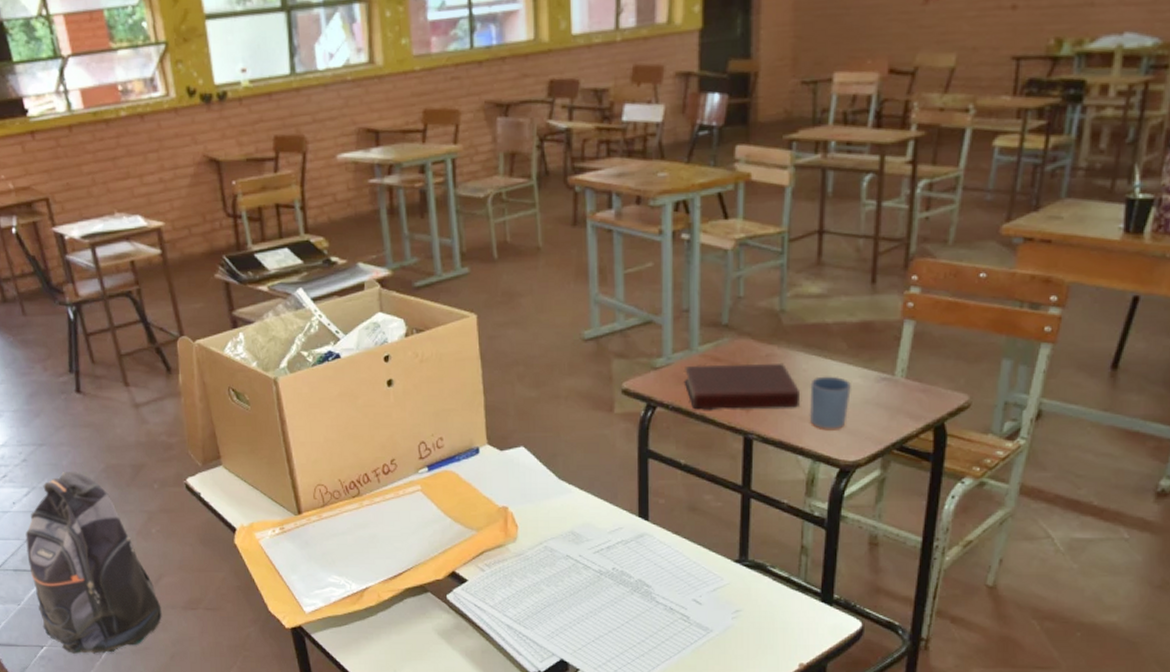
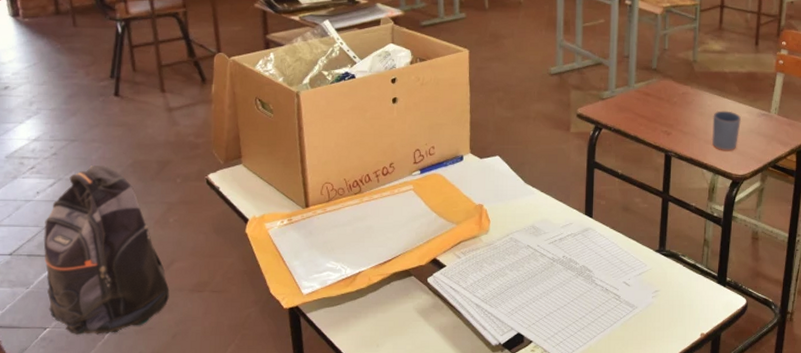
book: present [685,364,799,409] -> none [624,99,705,132]

